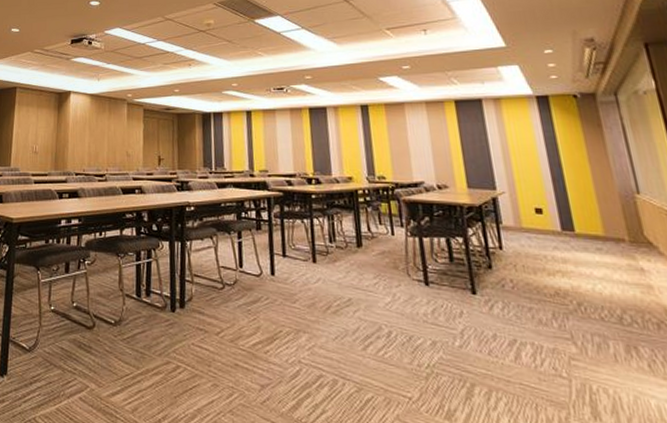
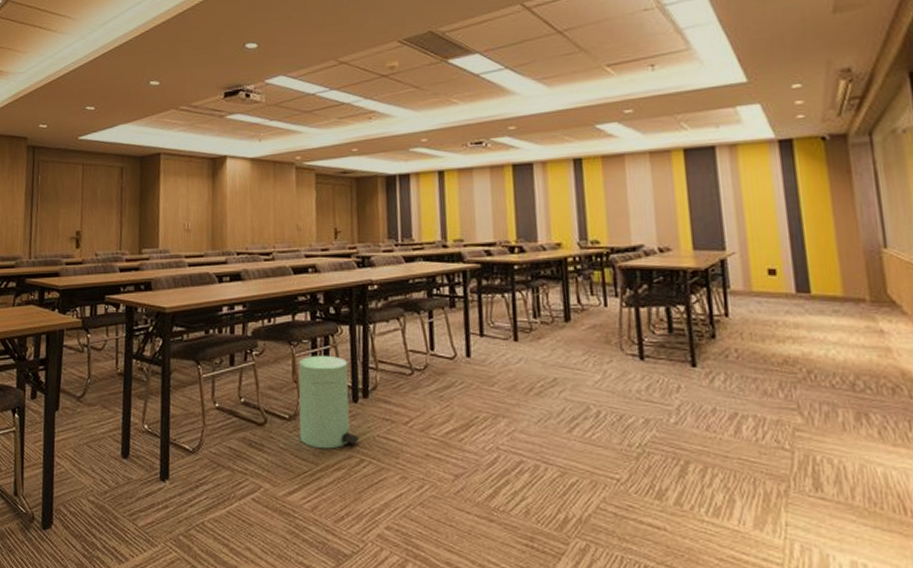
trash can: none [123,267,176,355] -> present [298,355,360,449]

